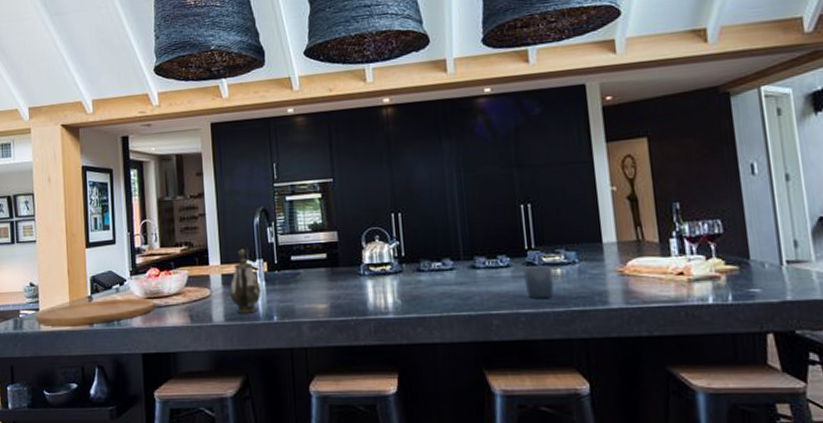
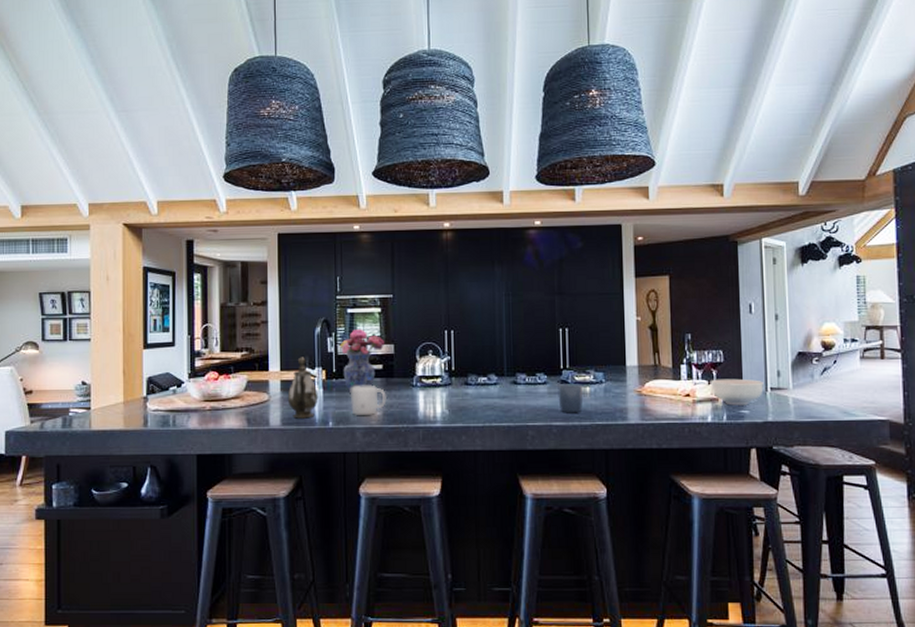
cutting board: present [36,298,155,327] -> none [87,400,213,426]
flower arrangement: none [280,217,328,286] -> present [340,329,385,394]
mug: none [294,276,333,310] -> present [350,386,386,416]
bowl: none [707,251,778,284] -> present [710,378,764,406]

